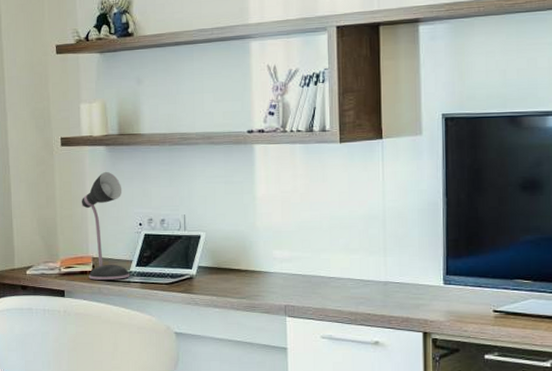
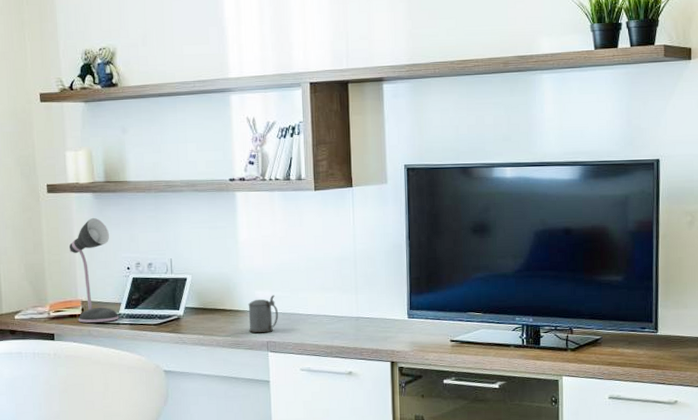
beer stein: none [265,255,298,296] -> present [248,295,279,333]

